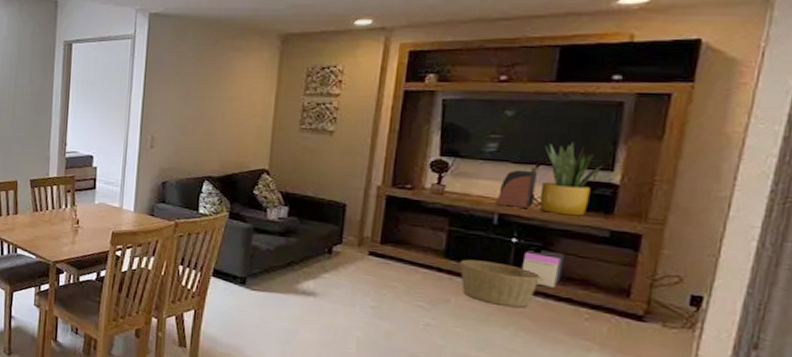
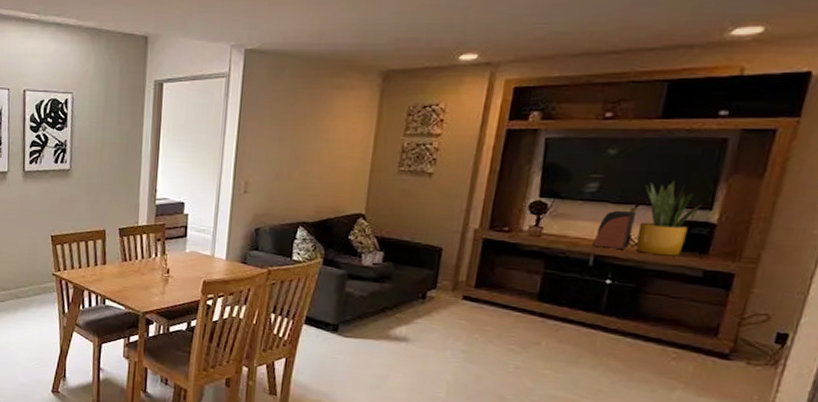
basket: present [460,259,540,308] -> none [552,302,632,350]
books: present [521,248,565,288] -> none [613,289,657,328]

